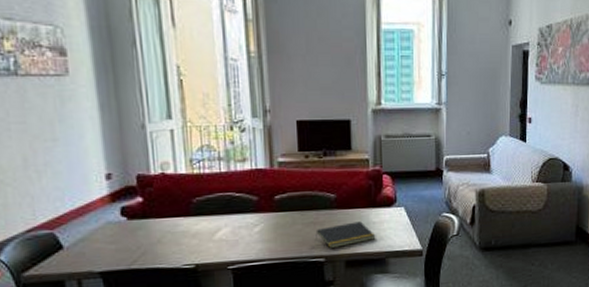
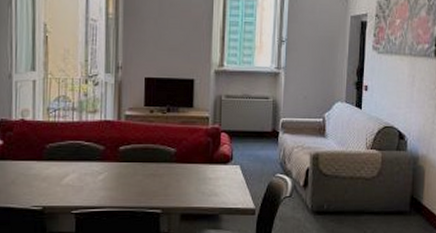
notepad: present [315,221,376,249] -> none [154,176,211,201]

